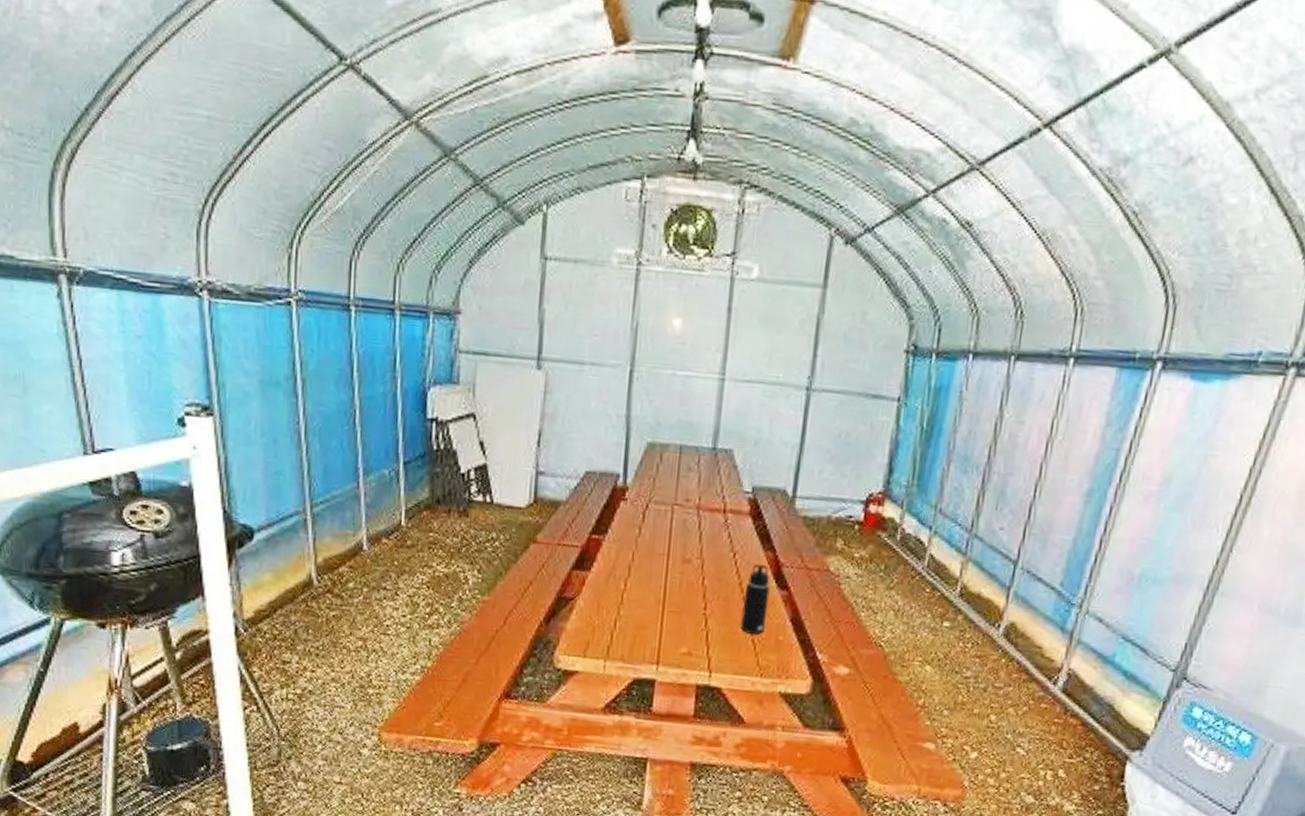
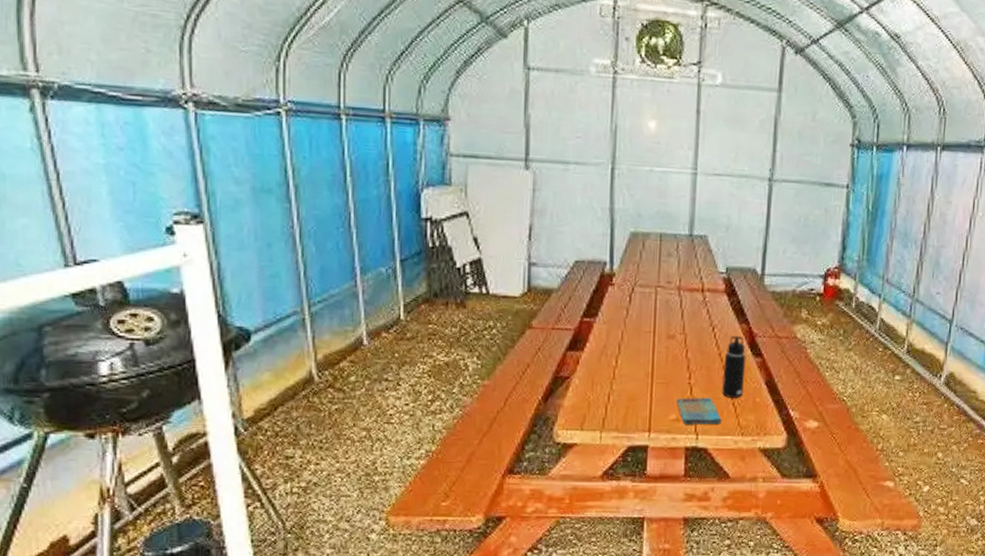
dish towel: none [689,629,739,662] -> present [677,397,722,425]

